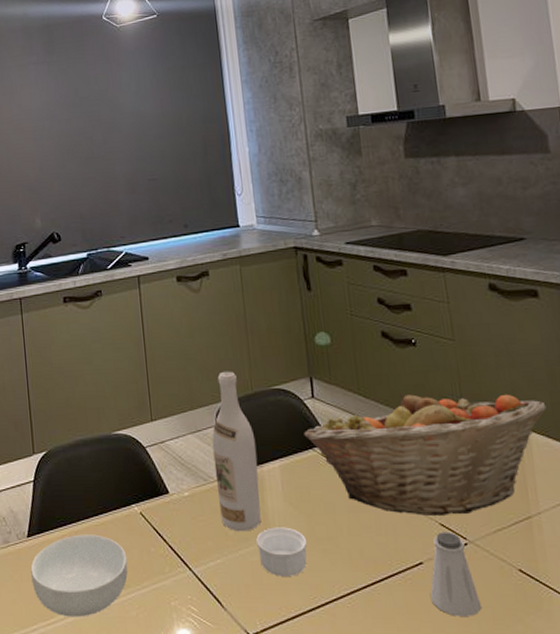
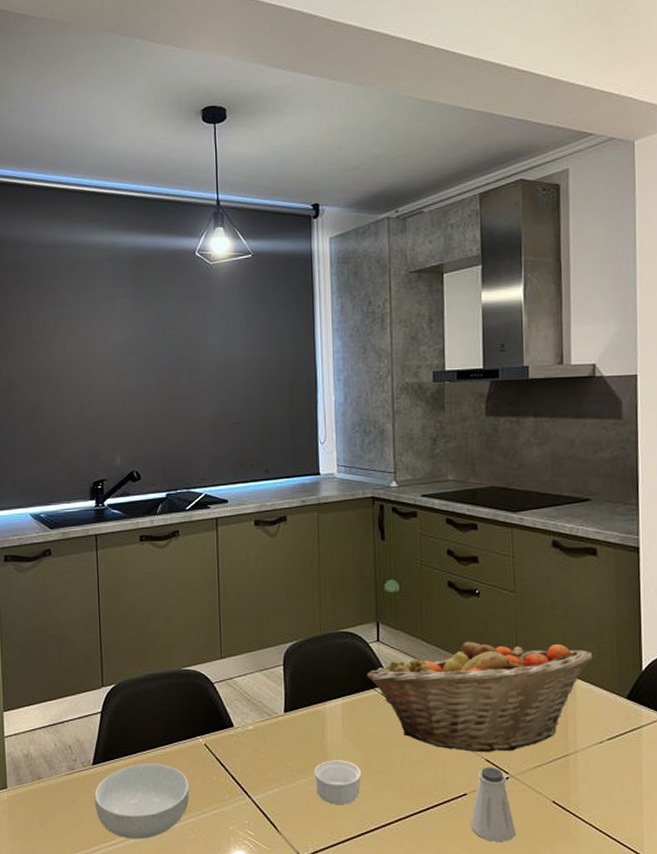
wine bottle: present [211,371,262,532] -> none [278,613,321,763]

